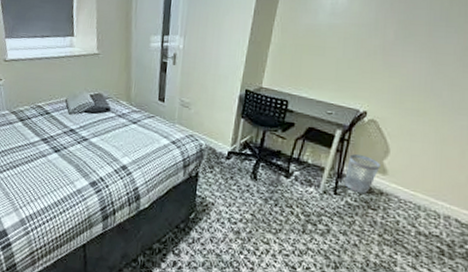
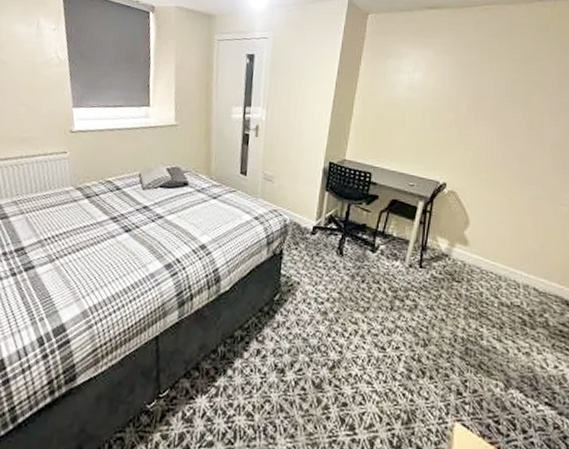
wastebasket: present [344,154,380,194] -> none [429,226,462,266]

